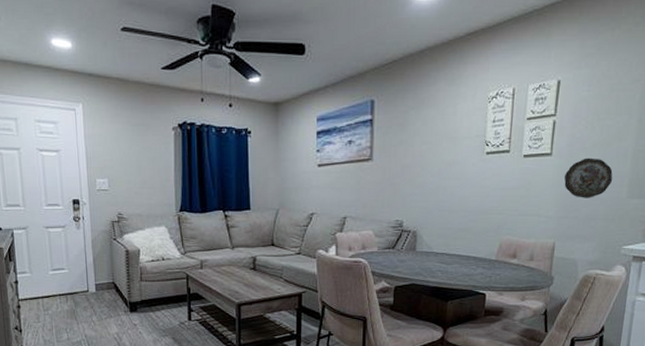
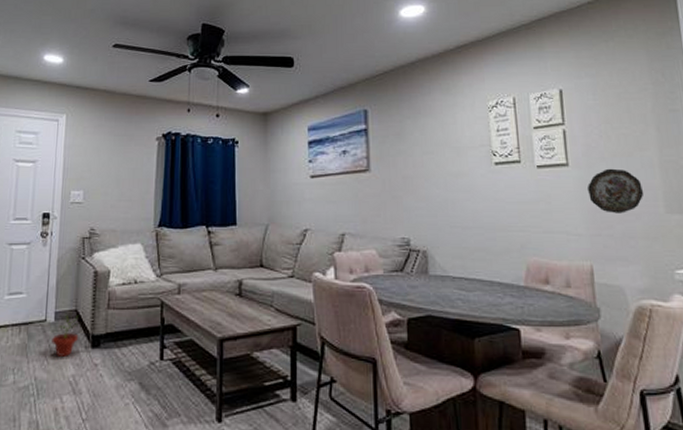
potted plant: none [95,285,118,319] -> present [51,313,80,357]

